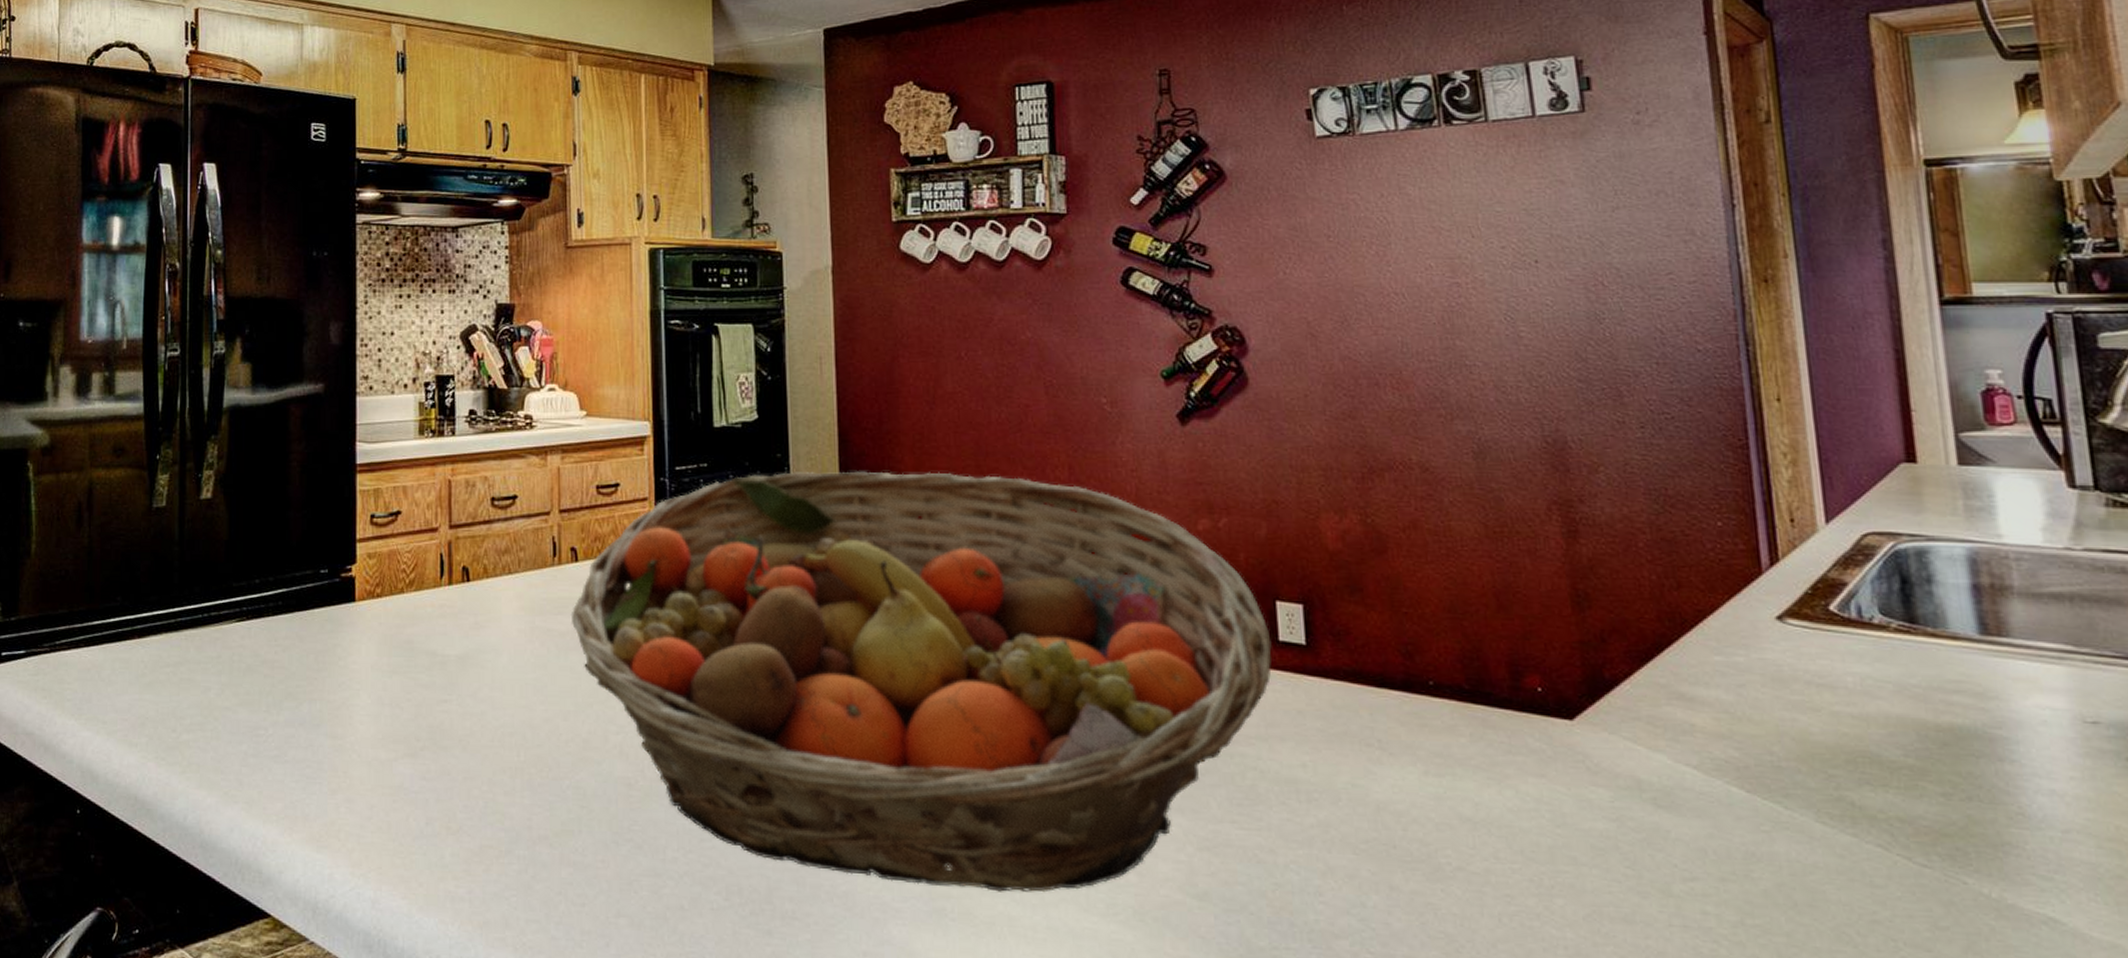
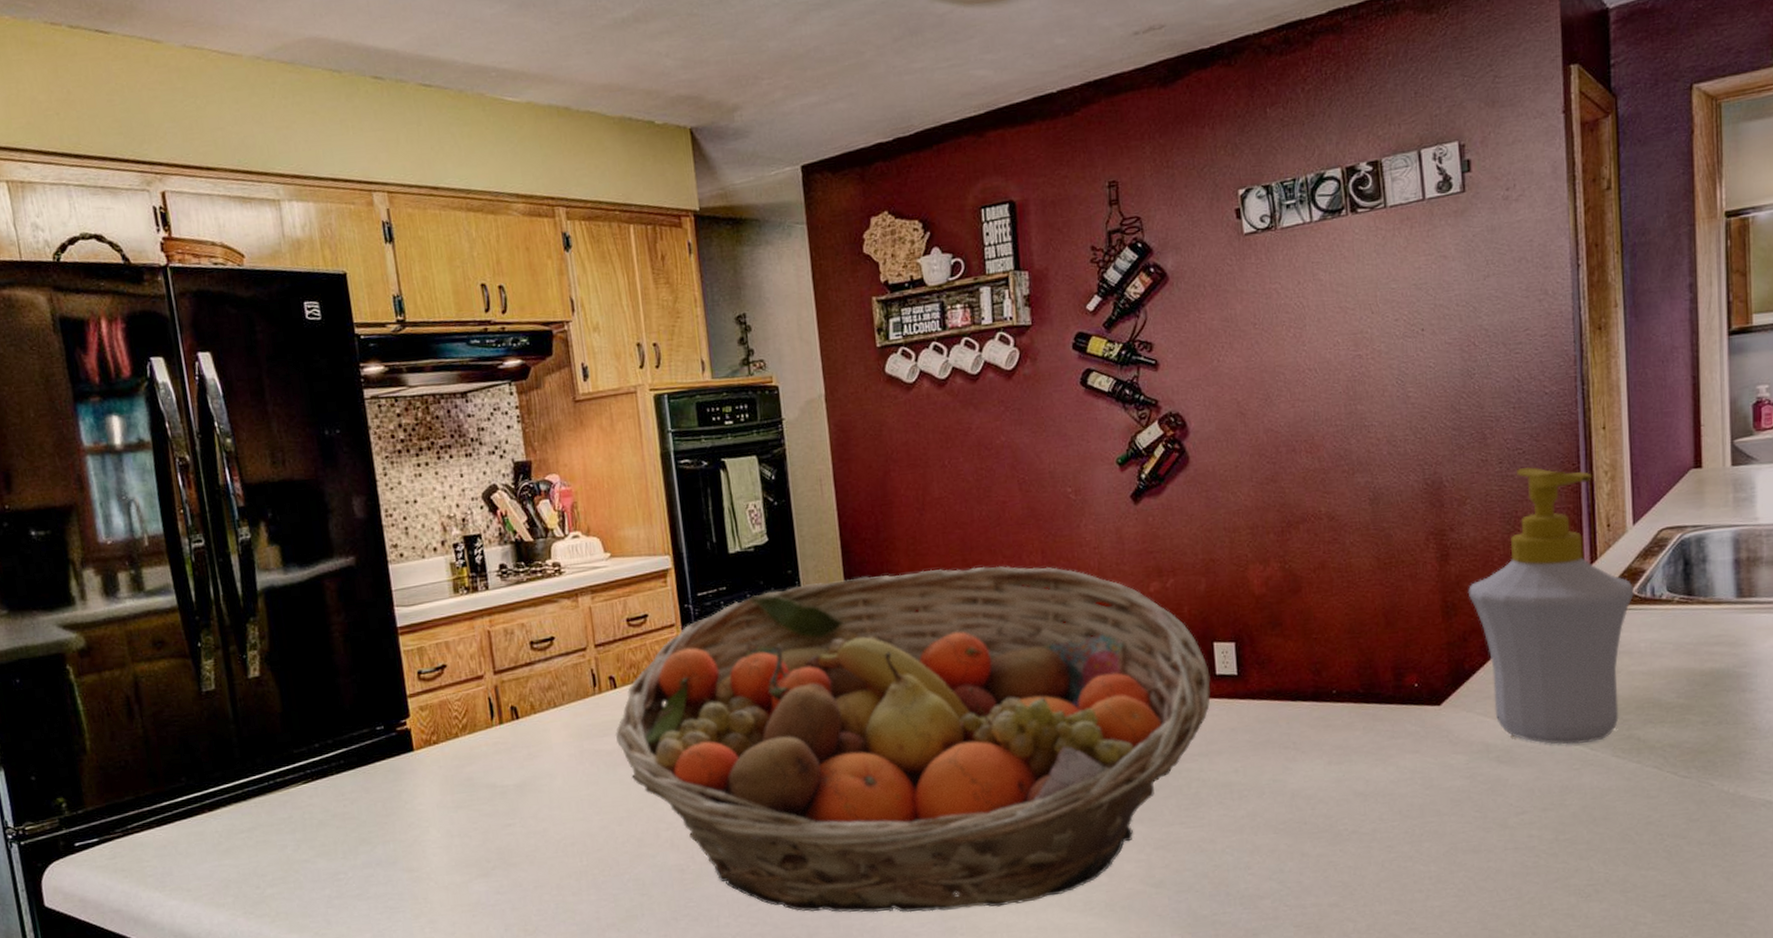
soap bottle: none [1604,435,1834,799] -> present [1467,466,1635,745]

